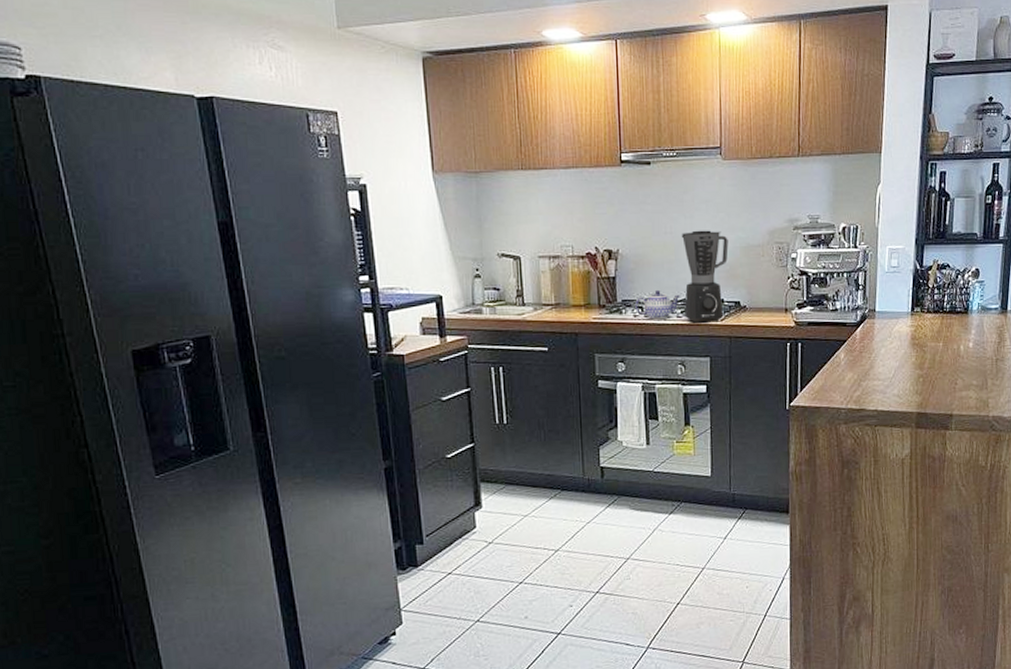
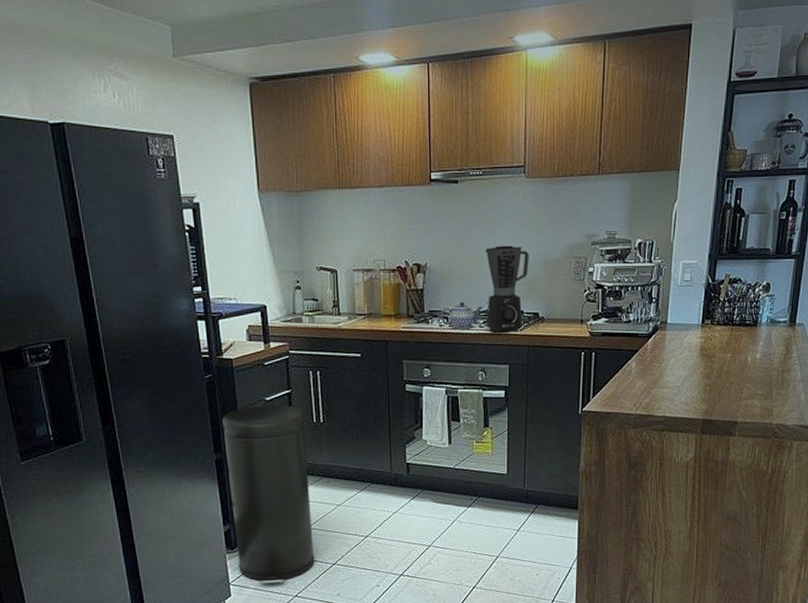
pedal bin: none [392,405,499,609] -> present [222,405,315,584]

